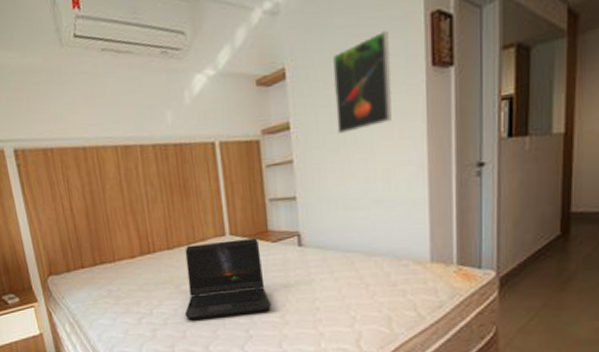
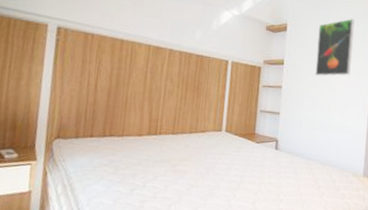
laptop computer: present [184,238,271,321] -> none [173,134,247,198]

